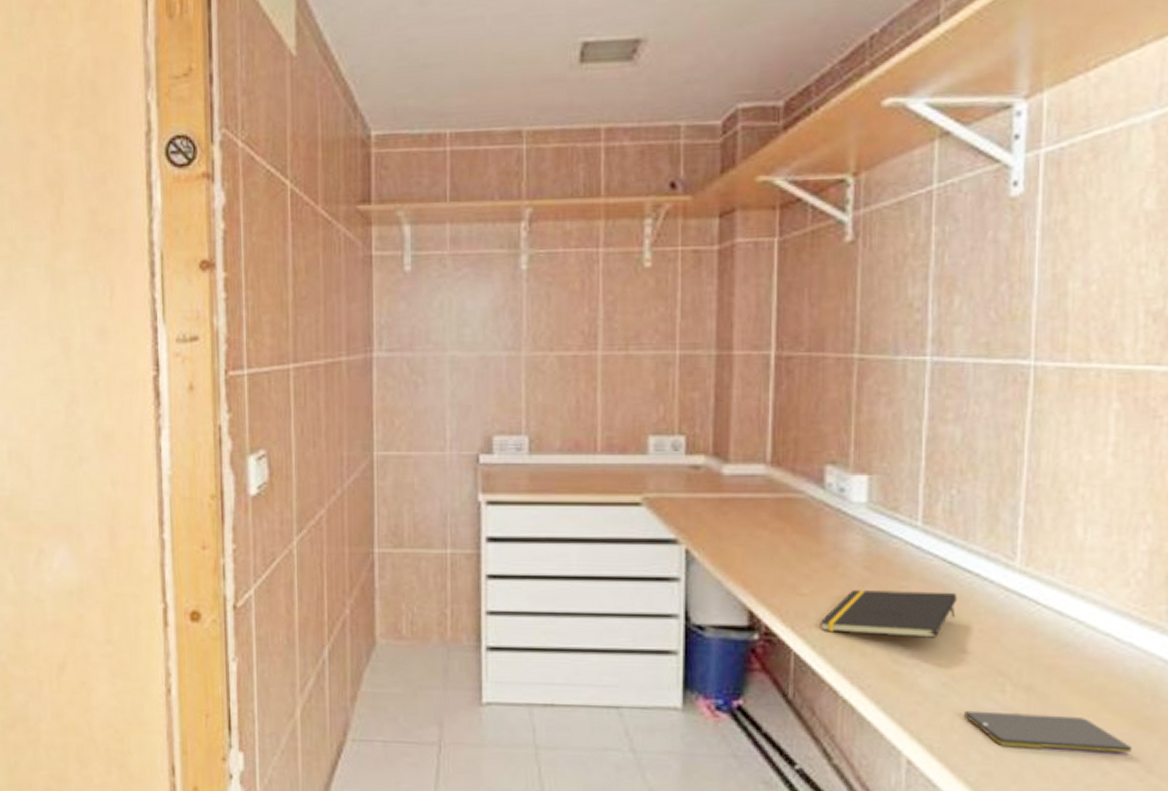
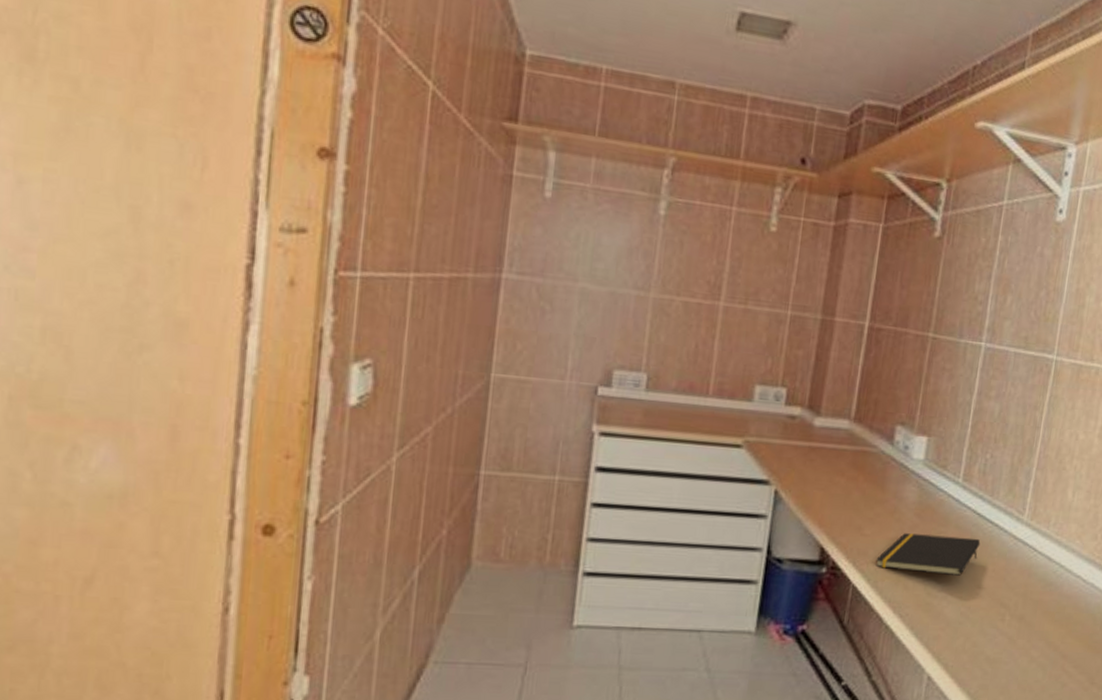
smartphone: present [964,710,1133,752] -> none [973,635,1084,669]

